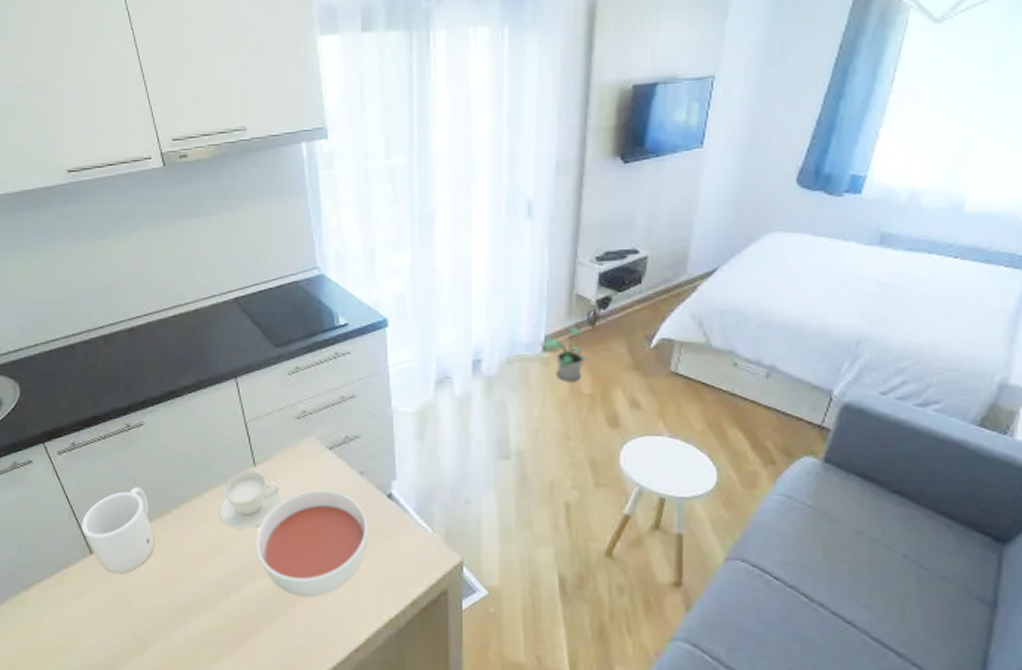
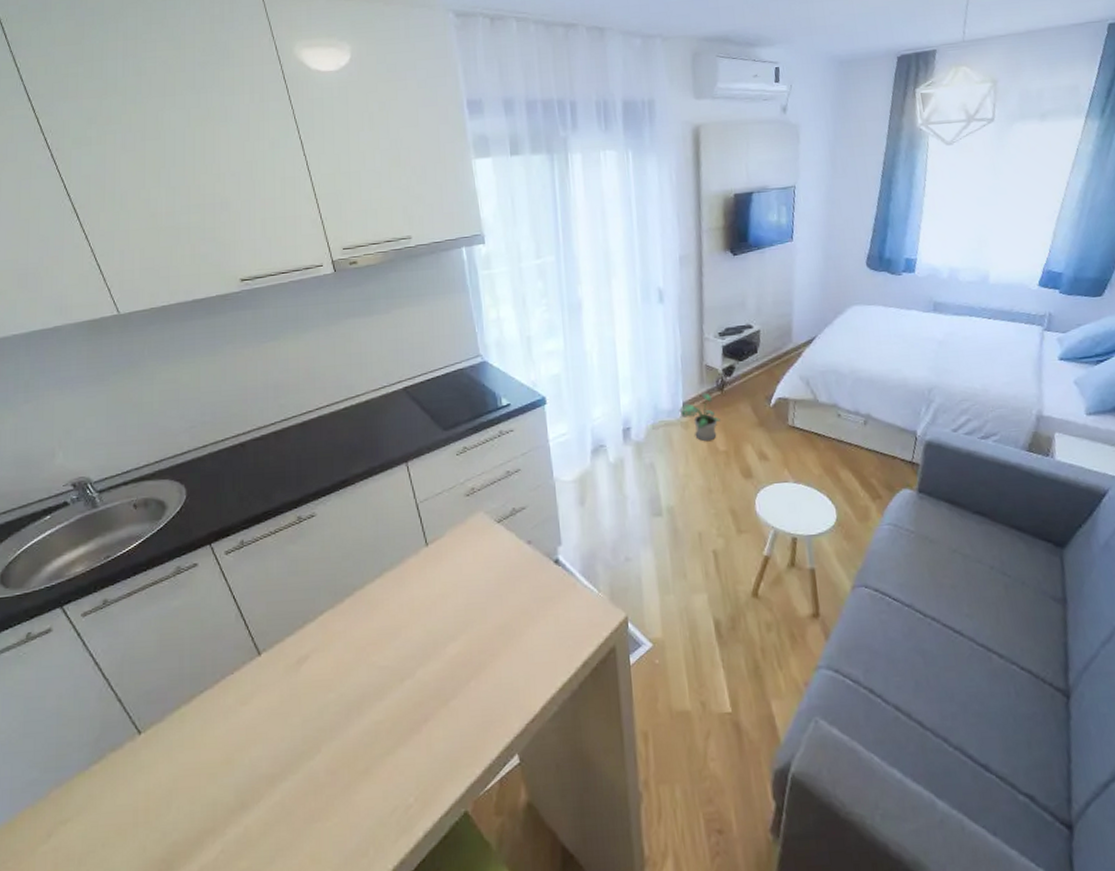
mug: present [81,487,155,574] -> none [248,579,327,674]
teacup: present [220,471,281,529] -> none [393,551,453,611]
bowl: present [256,489,369,598] -> none [430,561,538,673]

